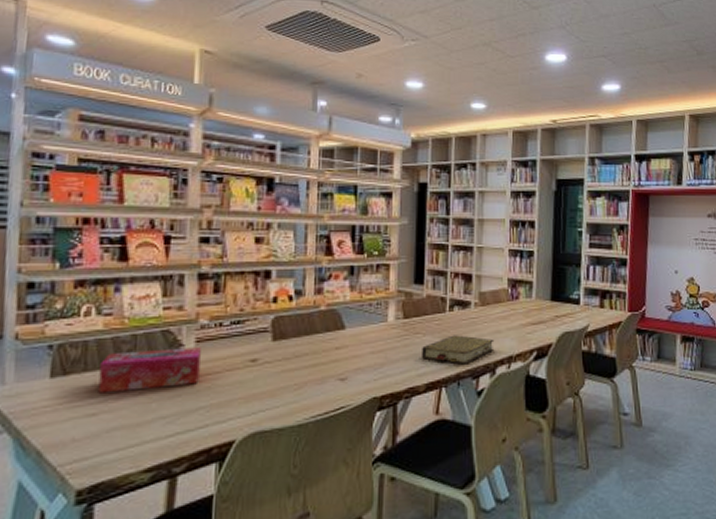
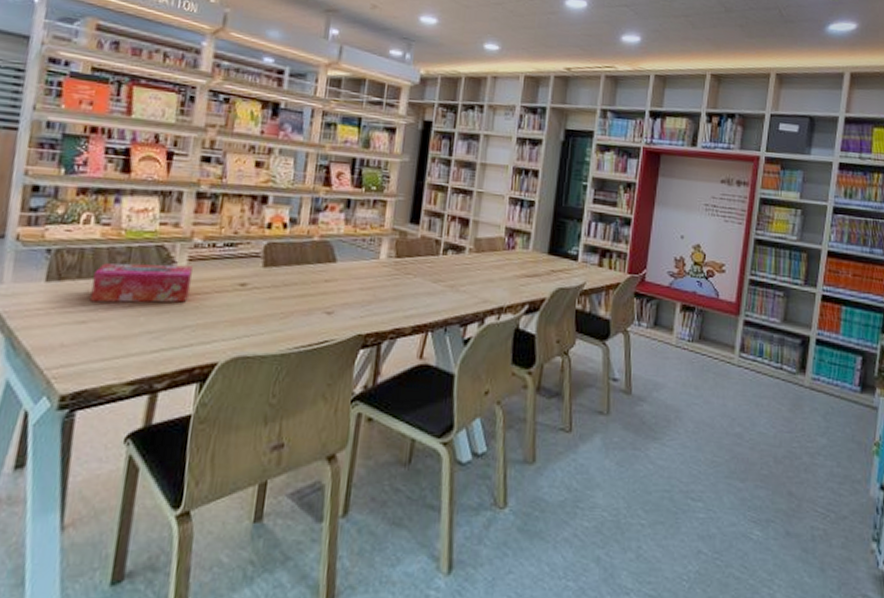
book: present [422,335,495,365] -> none [411,279,486,311]

